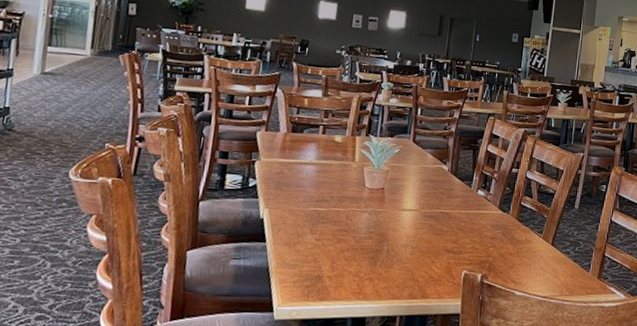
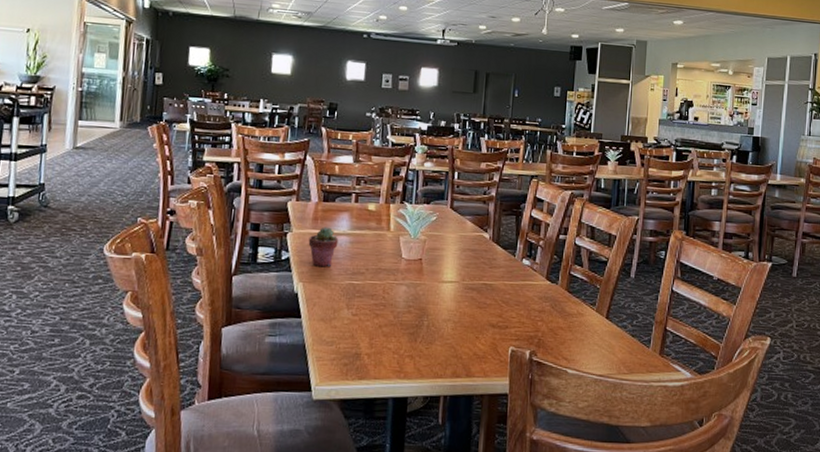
potted succulent: none [275,156,305,195] -> present [308,226,339,267]

